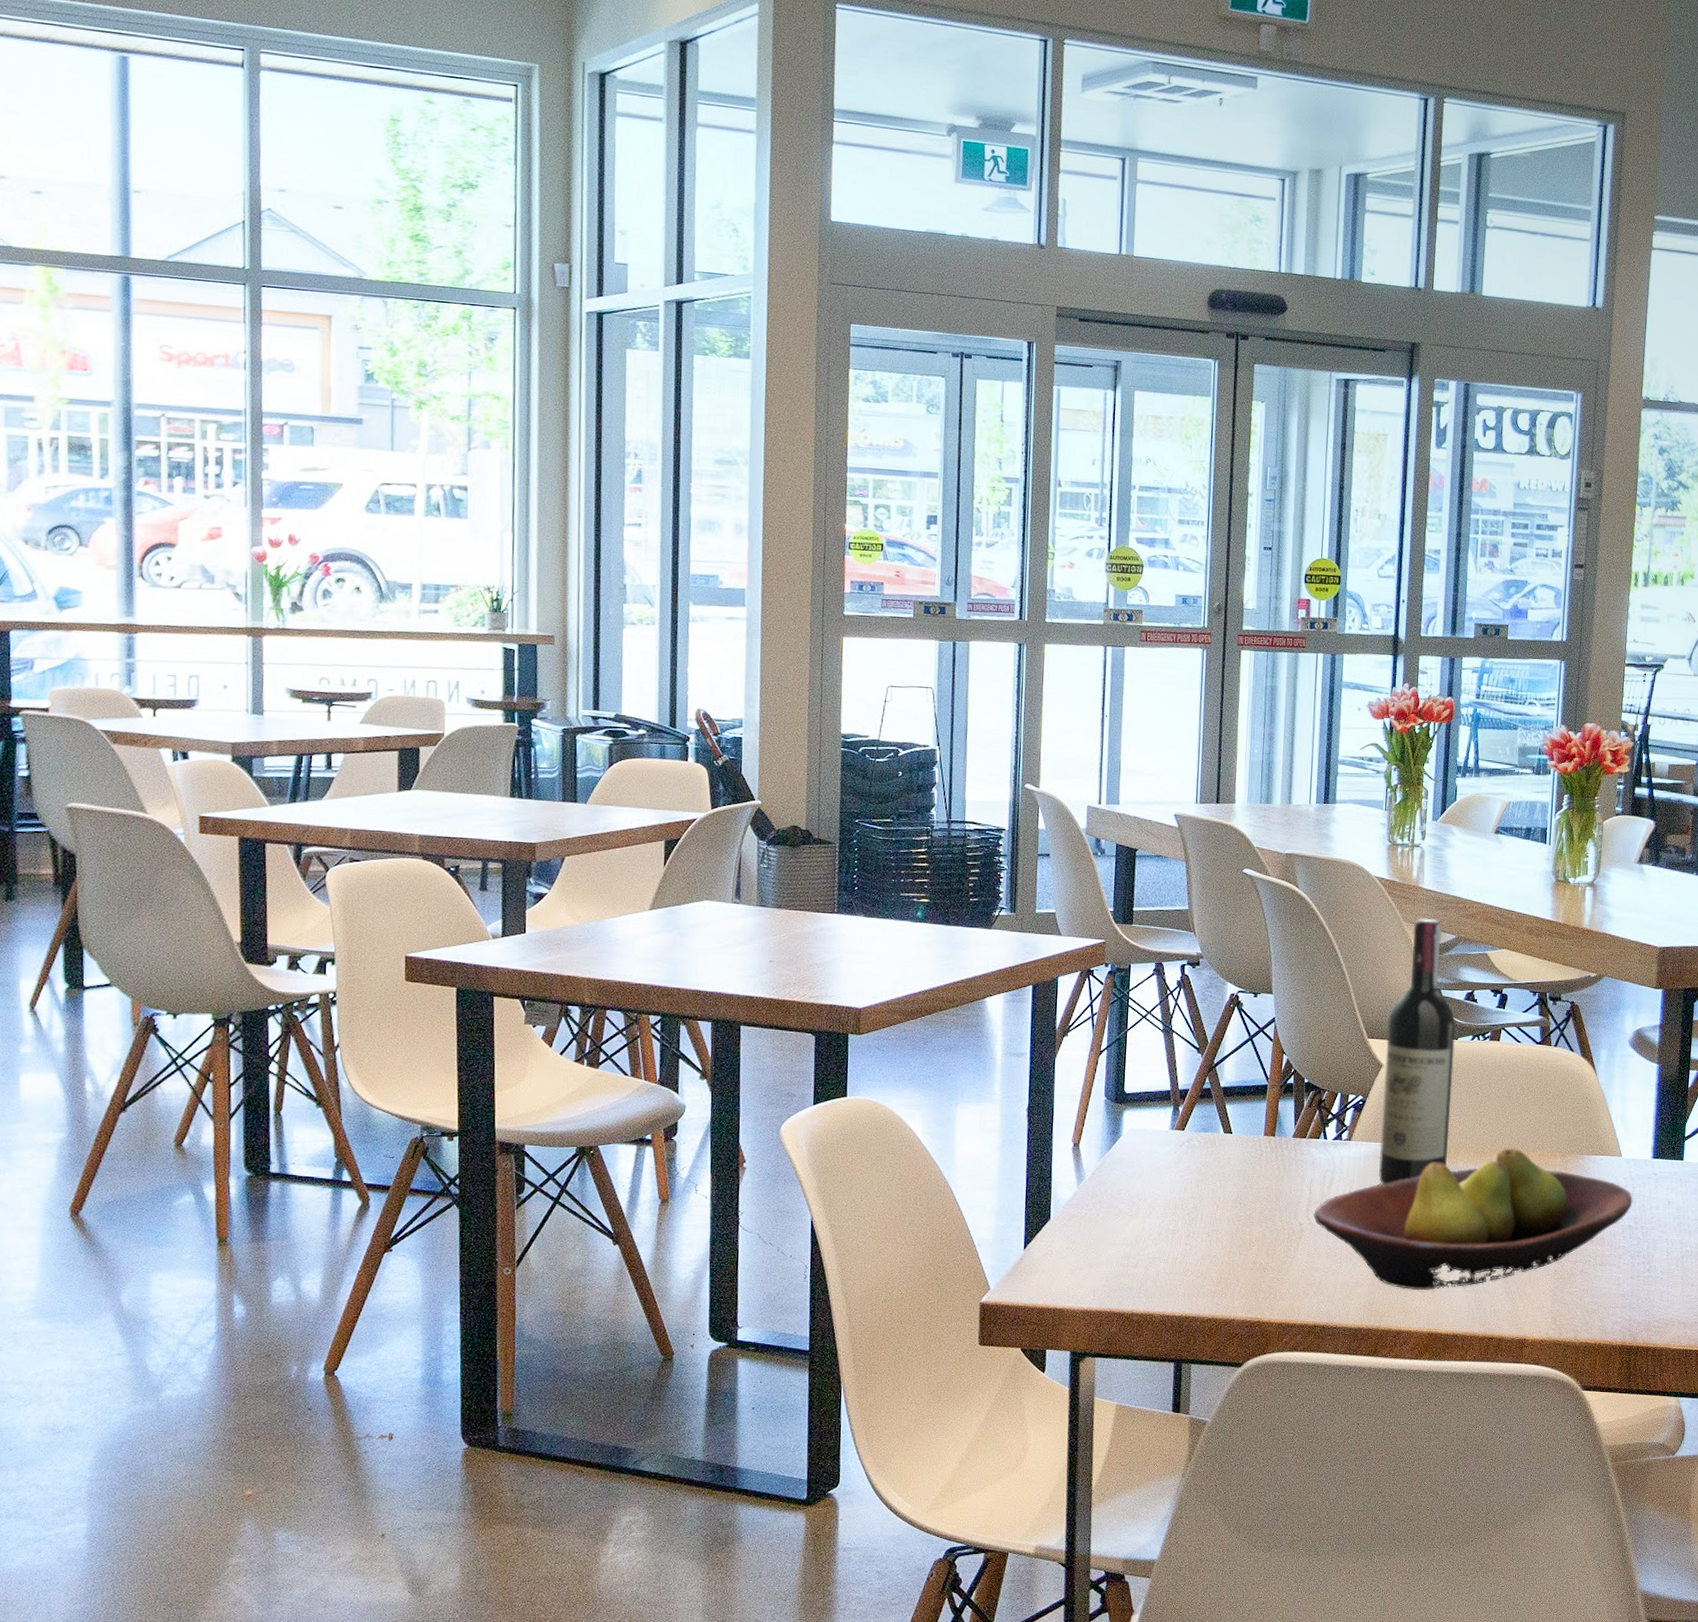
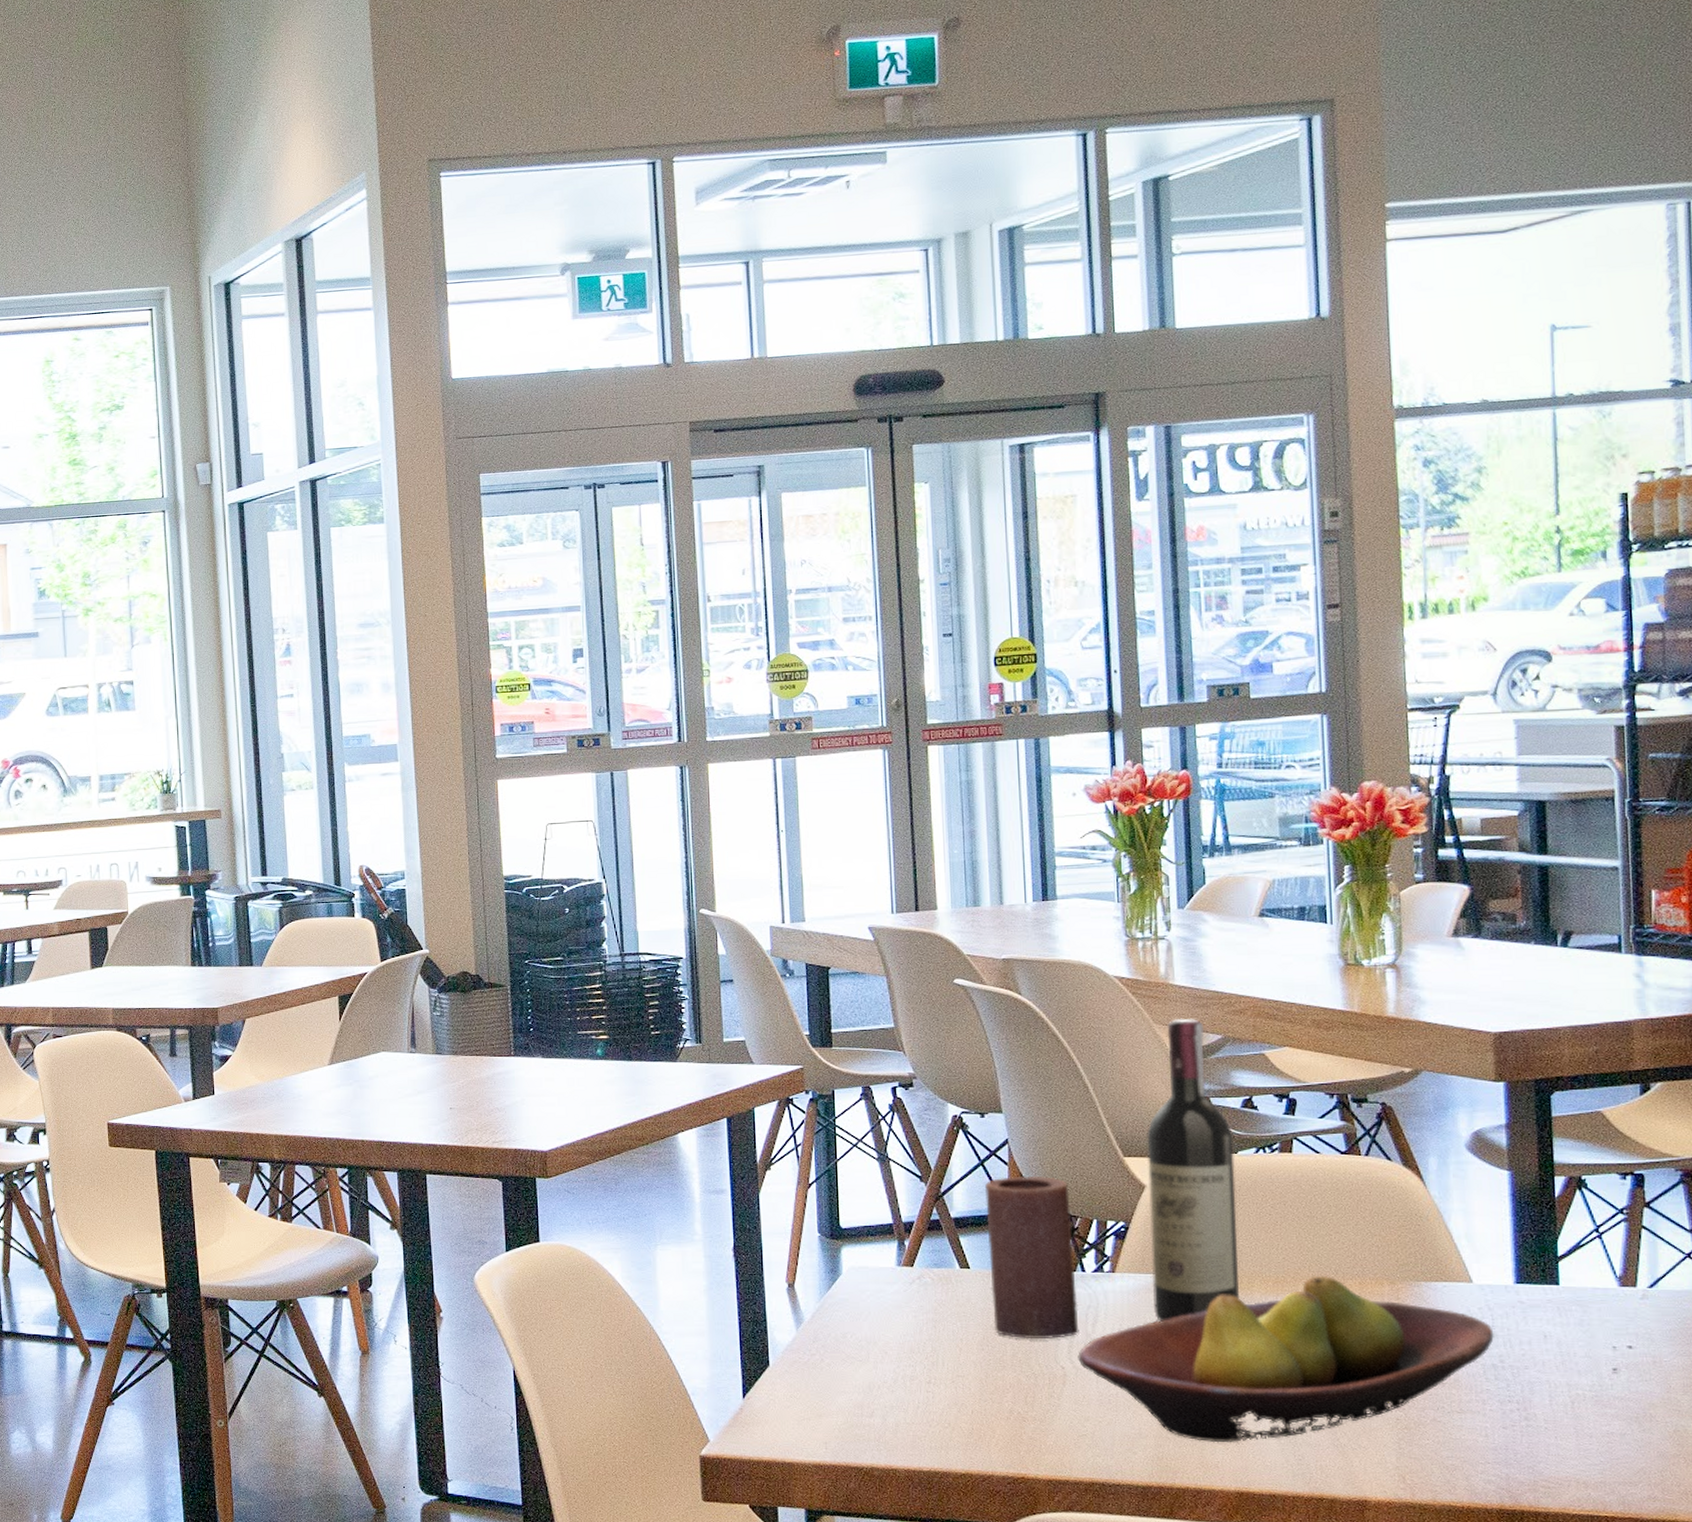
candle: none [1247,1051,1321,1198] -> present [985,1175,1079,1339]

